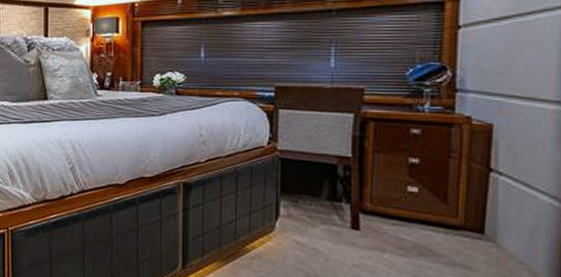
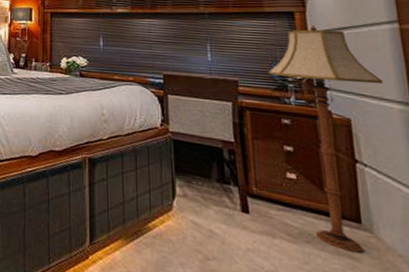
floor lamp: none [402,16,541,263] -> present [268,25,384,253]

